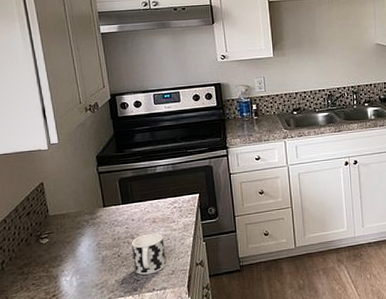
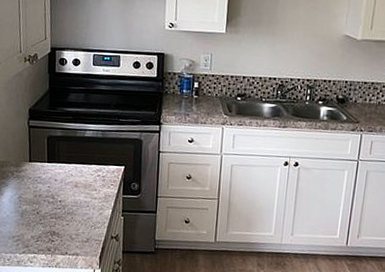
cup: present [131,233,167,275] -> none [50,196,83,238]

